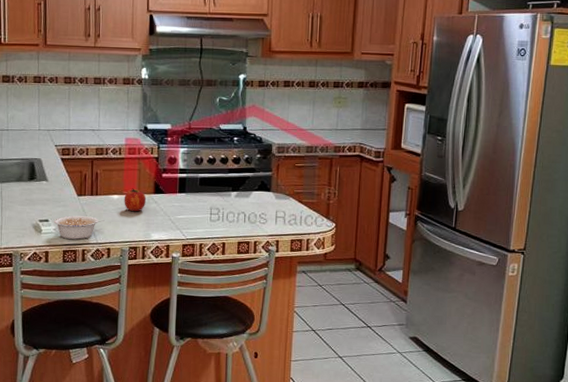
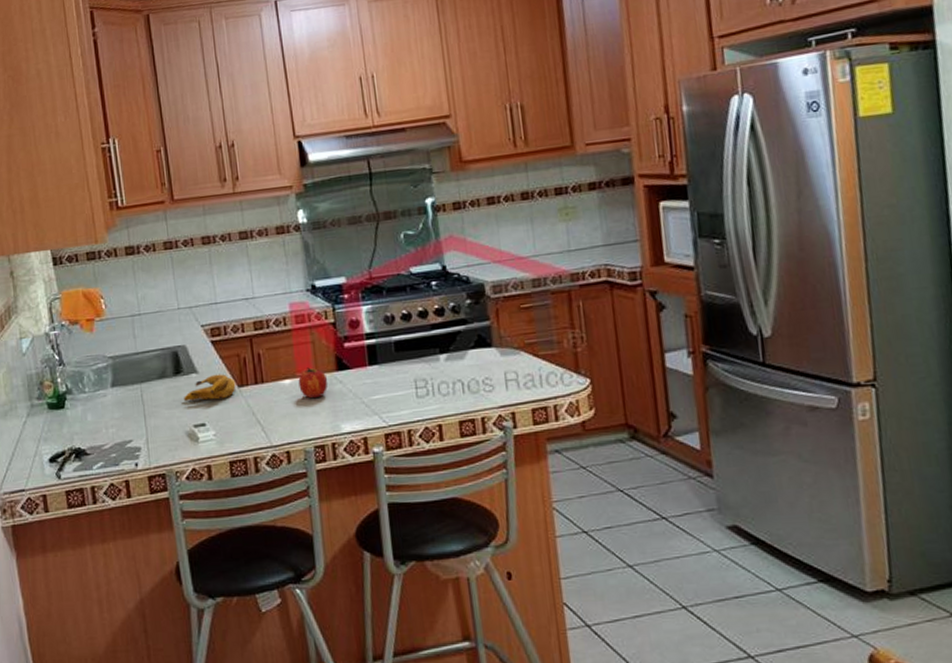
banana: none [34,184,76,203] -> present [184,374,236,401]
legume: present [54,215,105,240] -> none [212,412,278,446]

